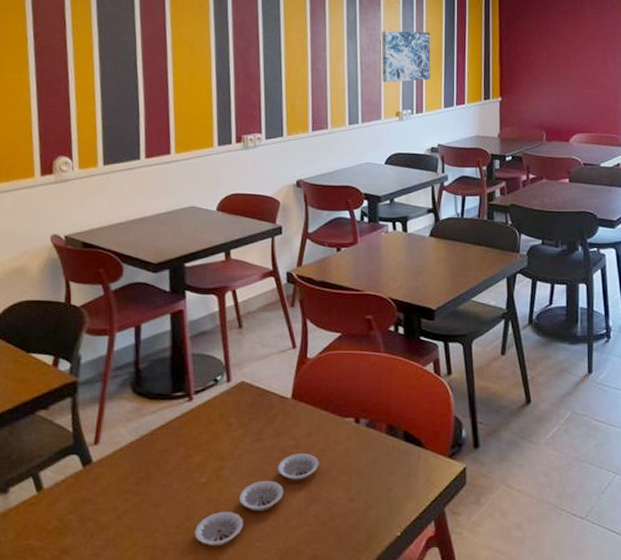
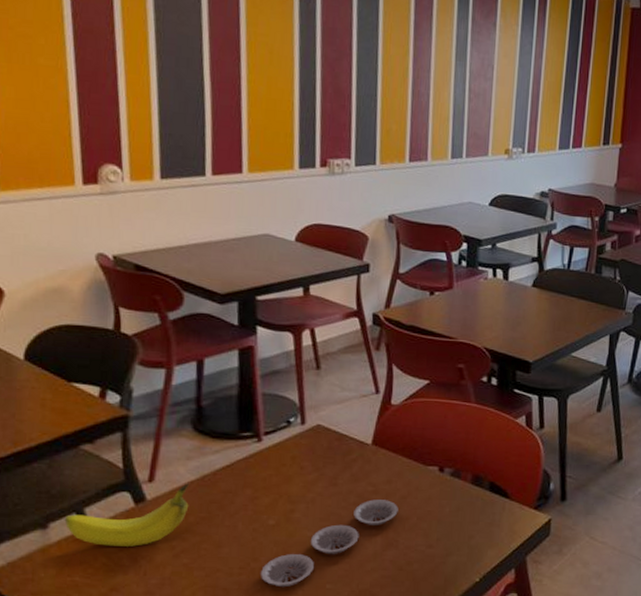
fruit: none [22,444,130,509] -> present [64,483,190,547]
wall art: present [382,31,431,83] -> none [492,56,550,117]

